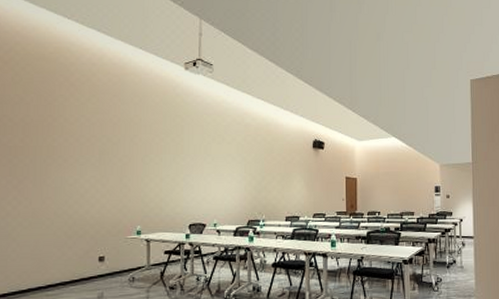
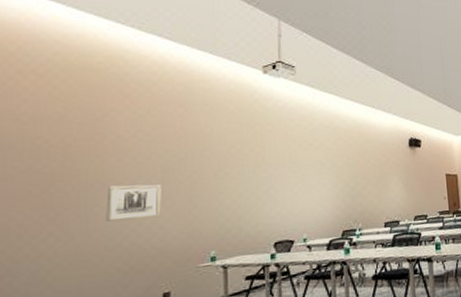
wall art: none [56,162,98,193] -> present [106,184,161,221]

